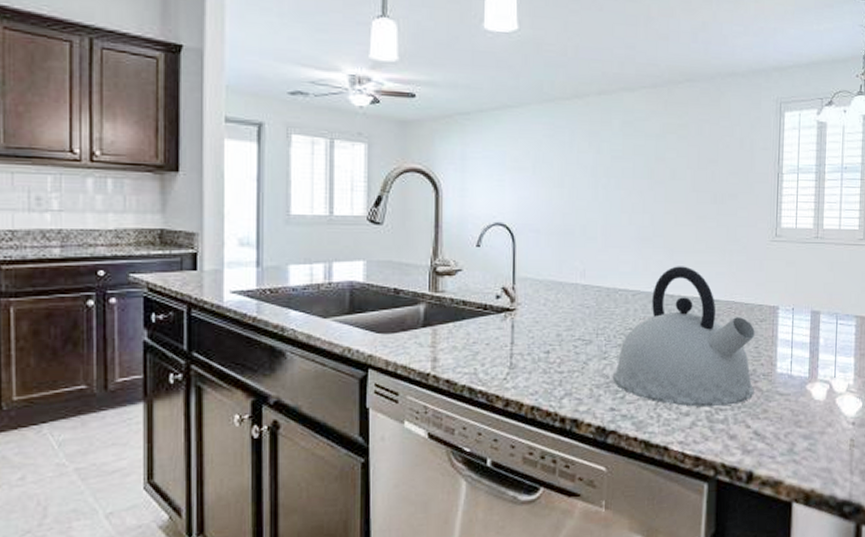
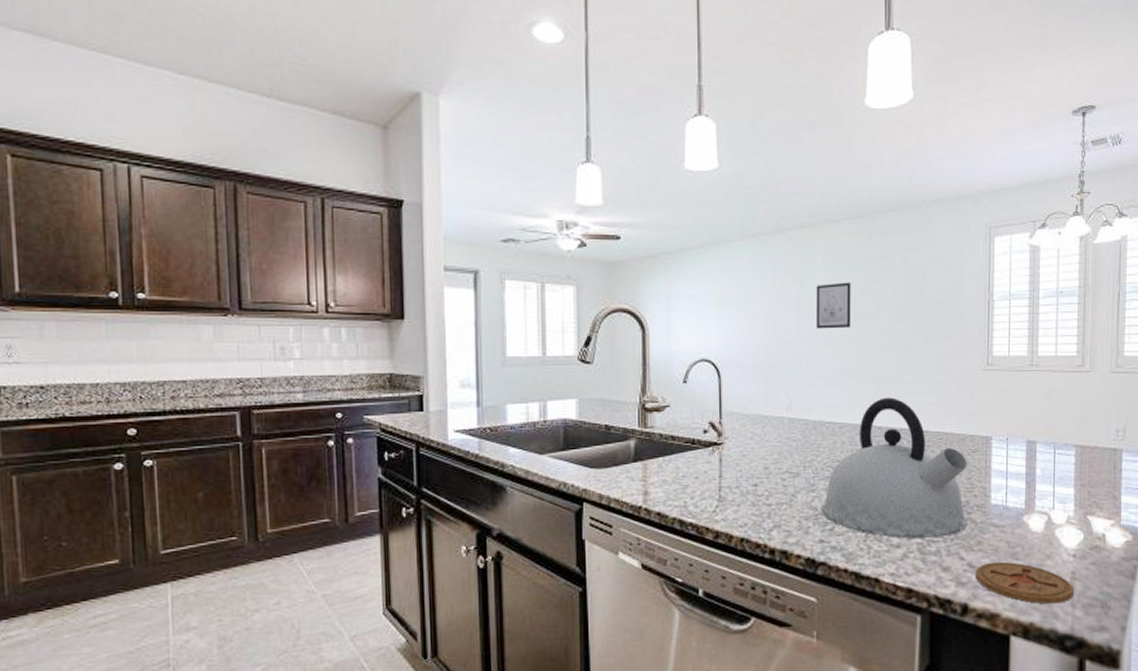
wall art: none [611,150,647,197] -> present [815,282,851,329]
coaster: none [760,429,852,471] -> present [975,561,1074,604]

